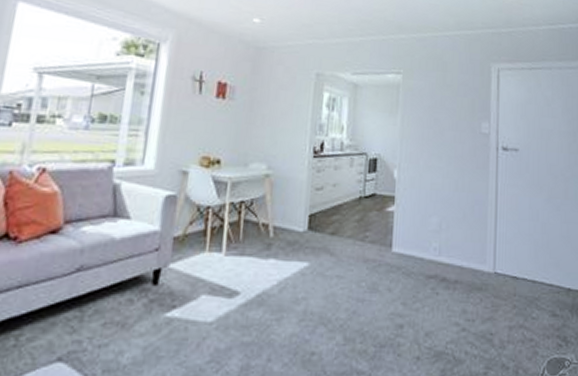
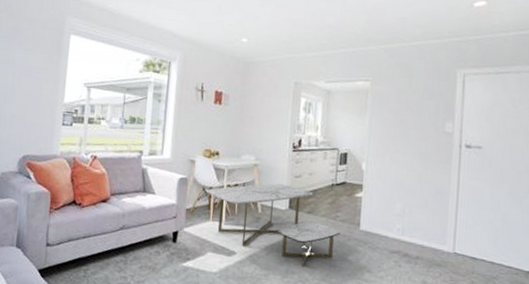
coffee table: none [201,198,370,305] -> present [205,183,341,267]

